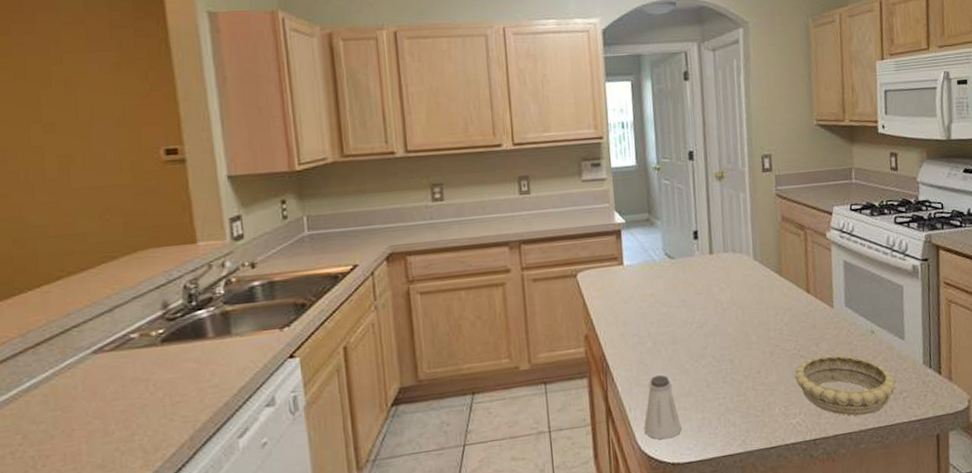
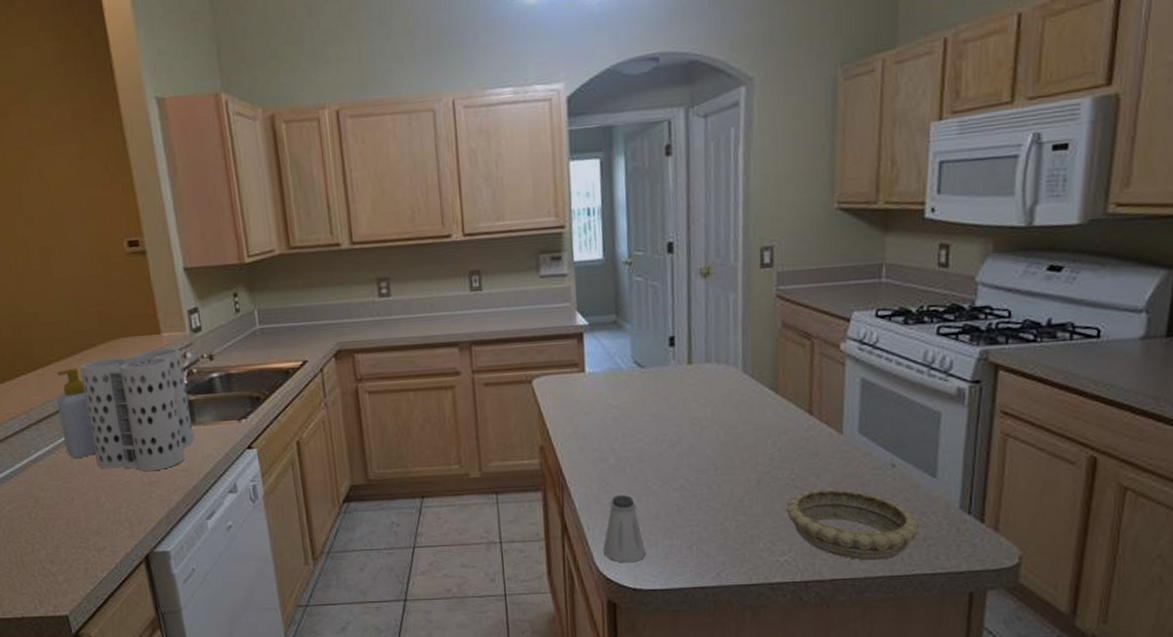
soap bottle: none [63,283,109,384] -> present [56,368,96,459]
utensil holder: none [96,257,229,392] -> present [80,348,195,471]

